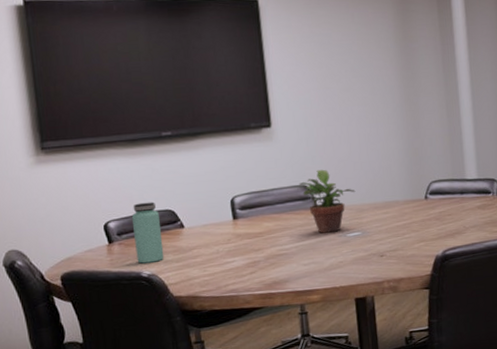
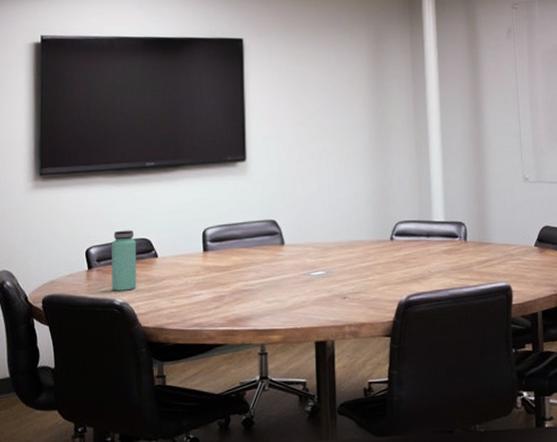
potted plant: present [299,169,356,233] -> none [268,205,322,271]

